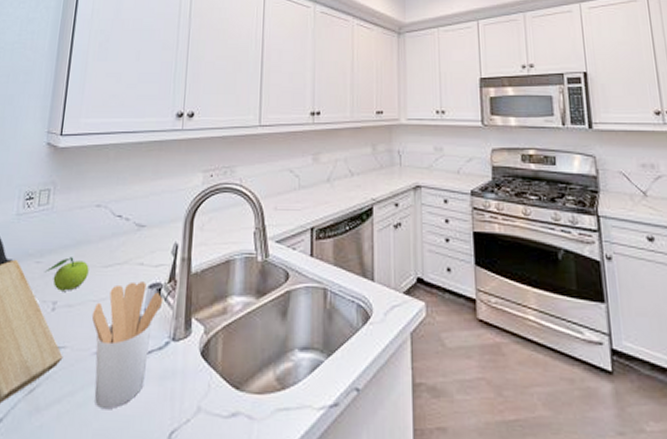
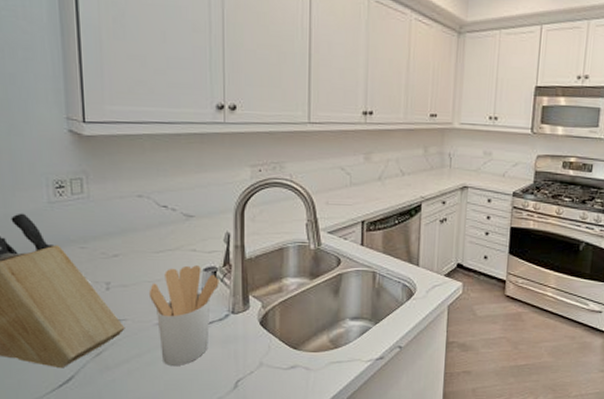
fruit: present [44,257,89,291] -> none [91,243,139,273]

